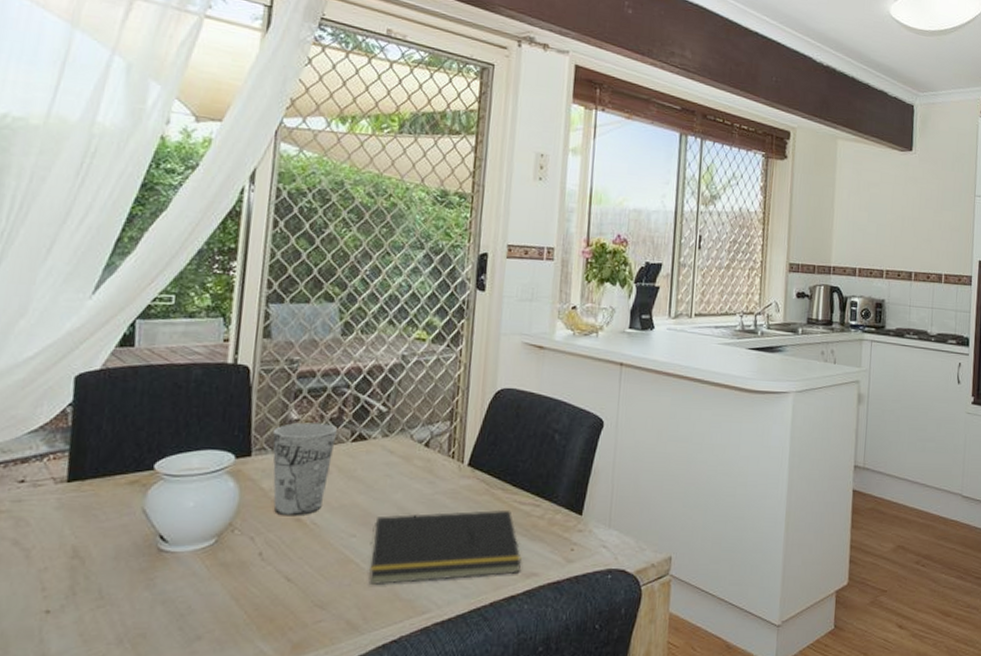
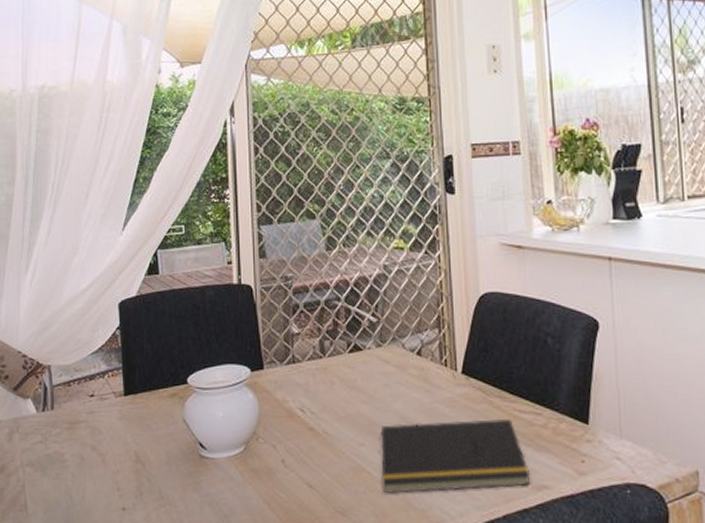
cup: present [272,422,337,516] -> none [280,336,334,426]

